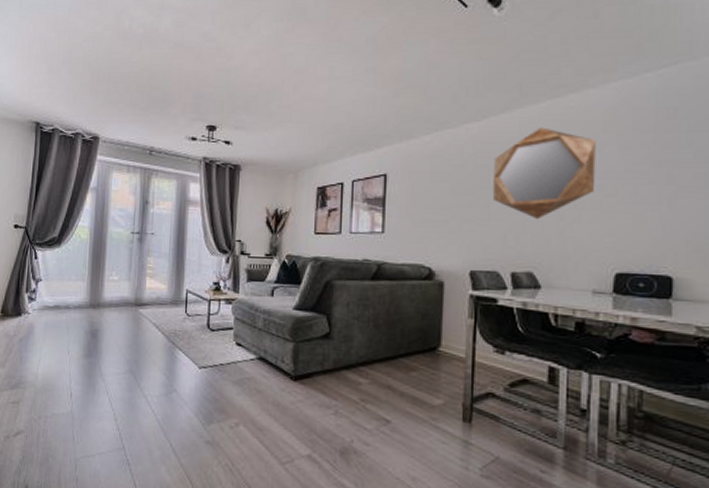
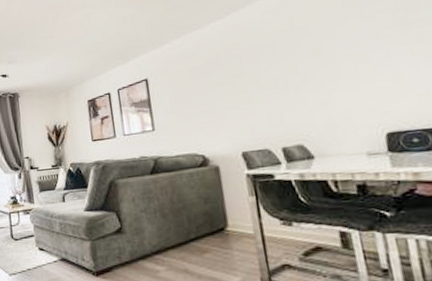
home mirror: present [492,127,596,219] -> none [243,13,347,95]

